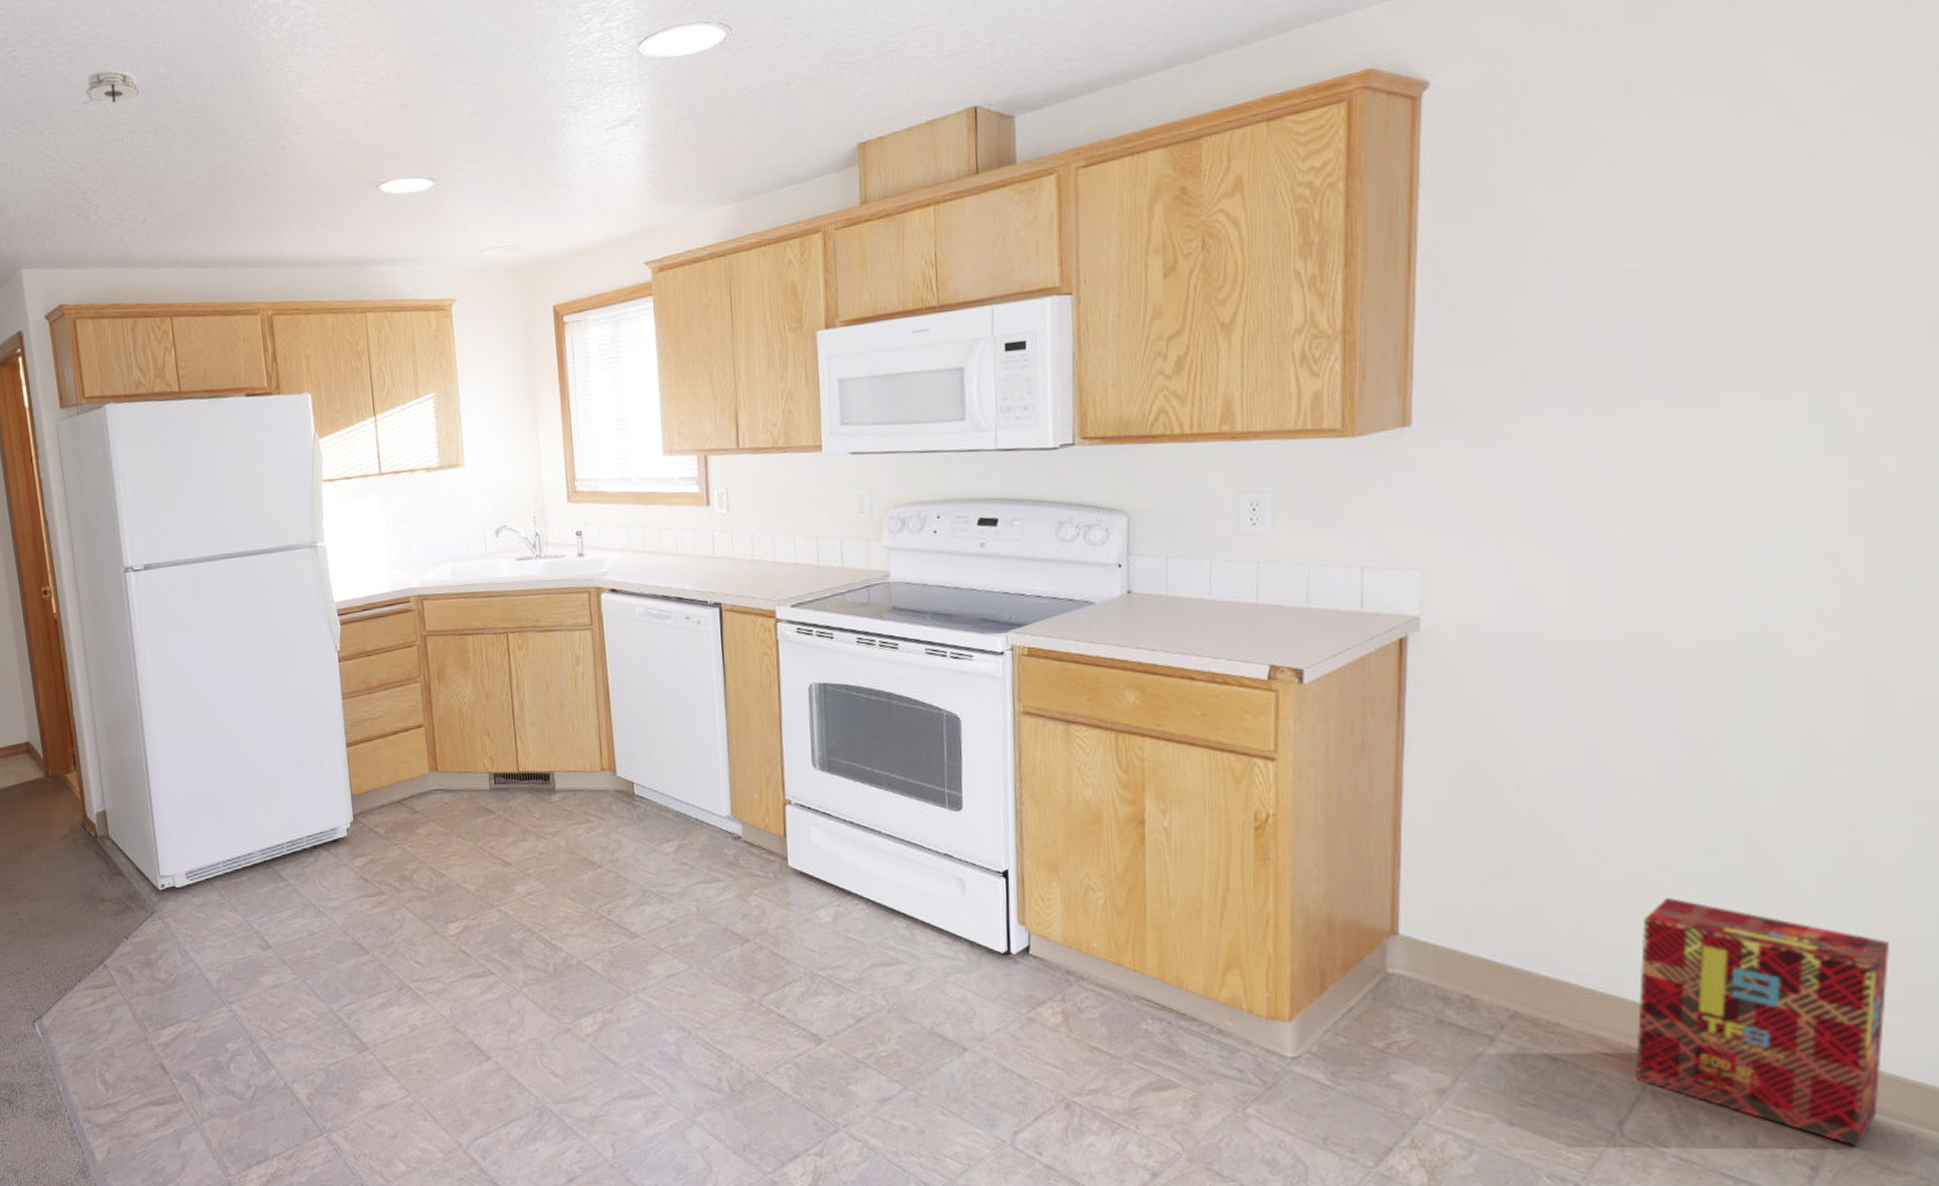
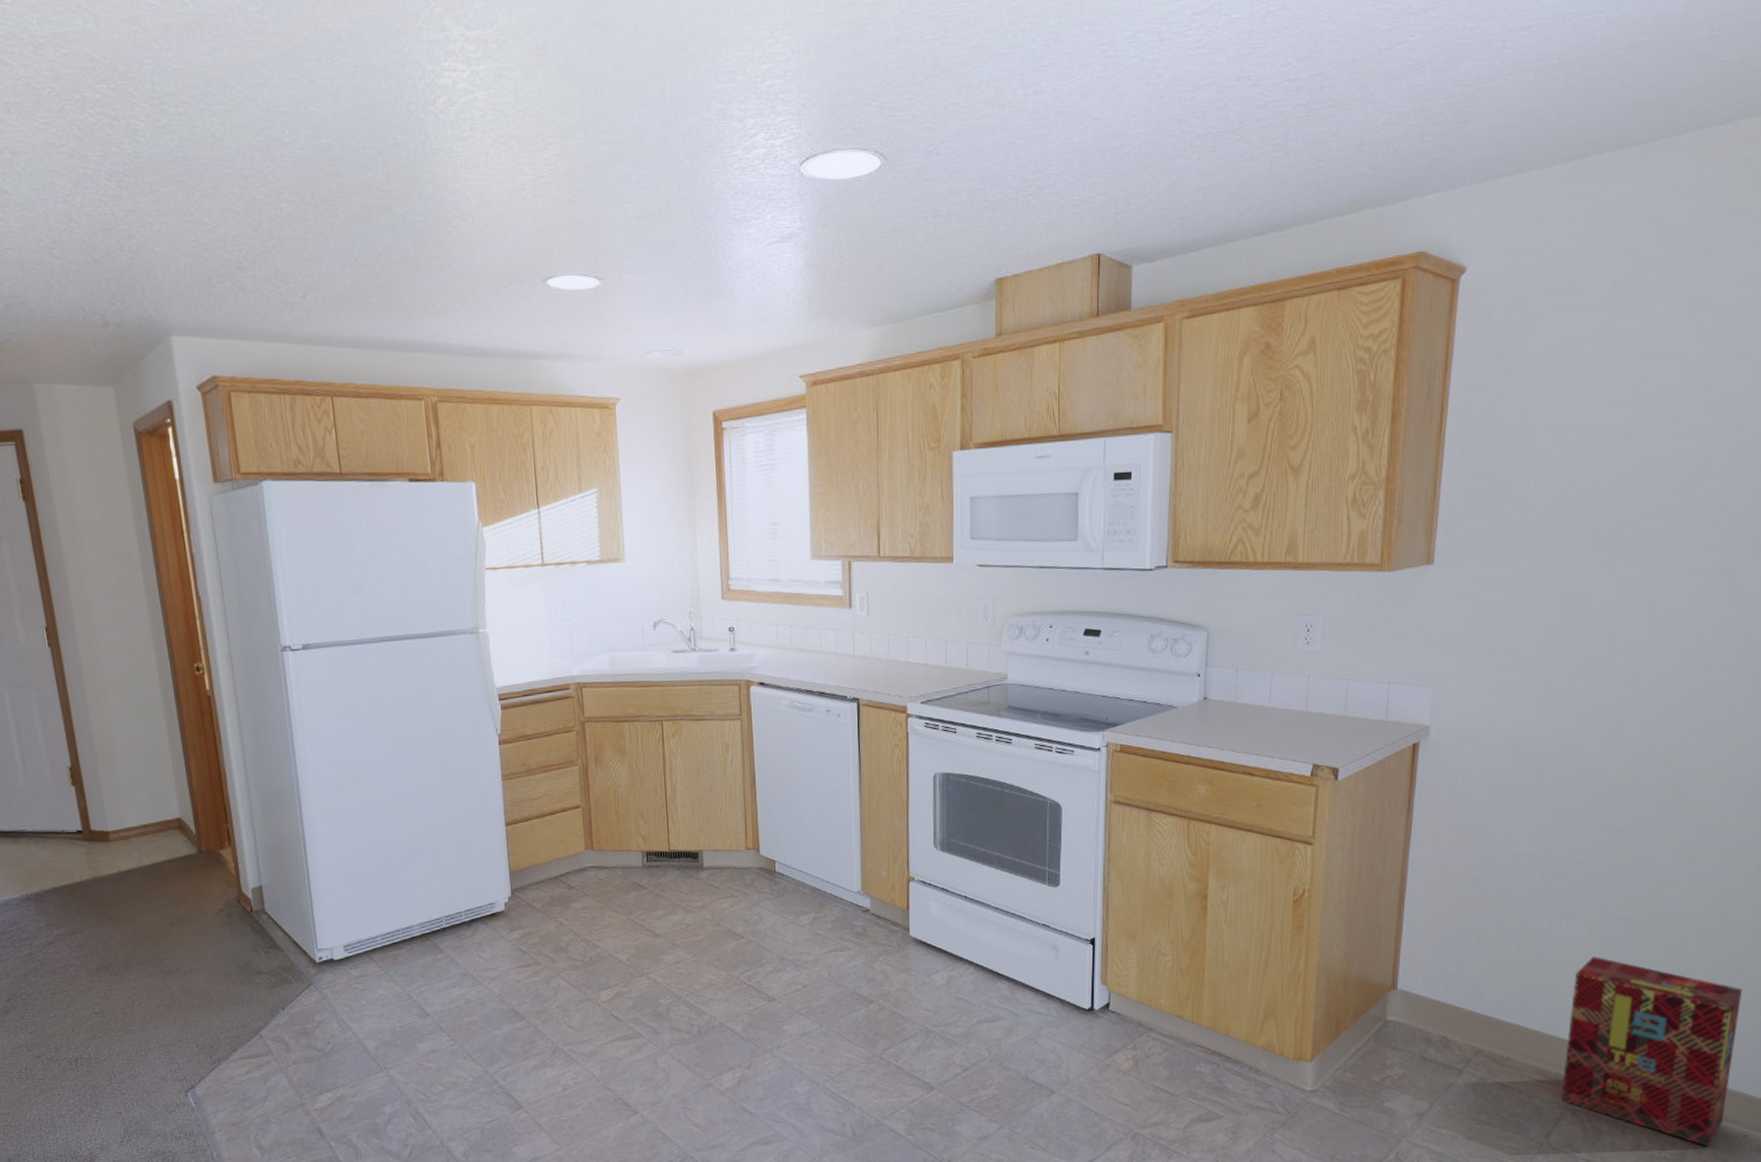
smoke detector: present [83,70,142,104] -> none [238,135,302,171]

